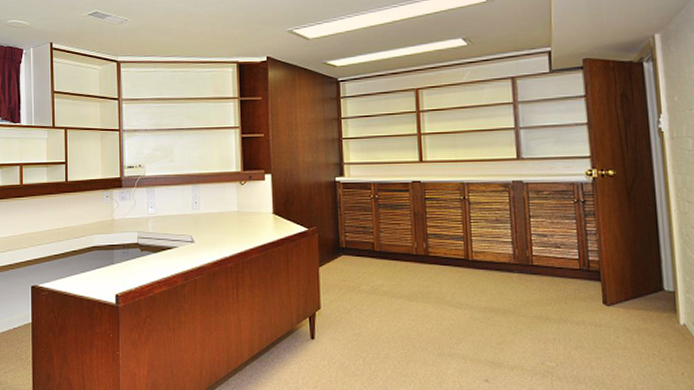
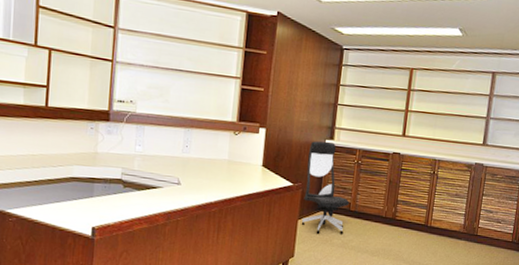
office chair: none [319,180,373,280] -> present [301,141,350,234]

